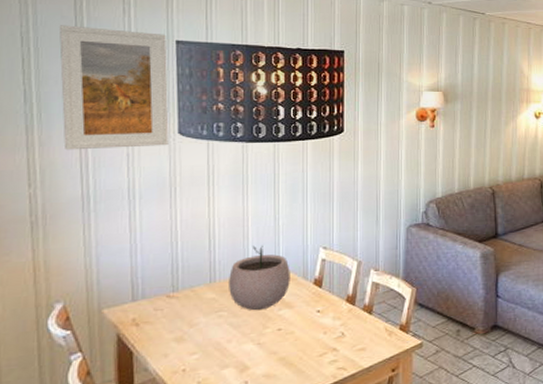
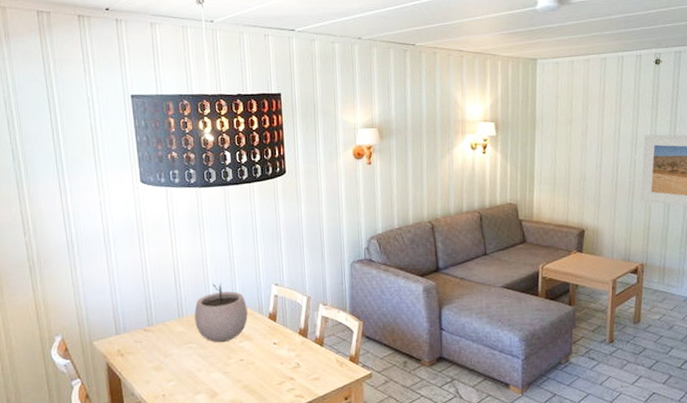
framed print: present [59,25,169,150] -> none [34,87,133,202]

